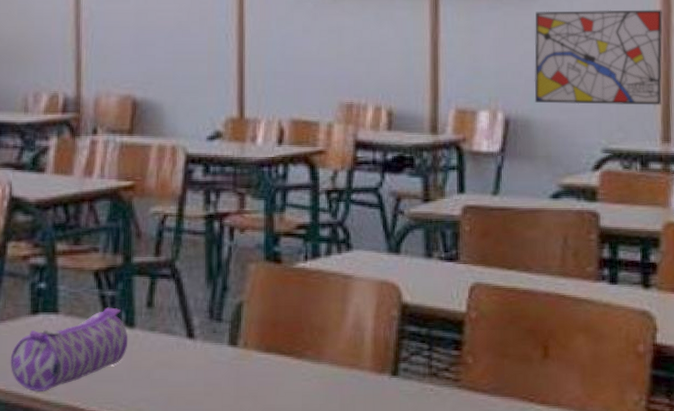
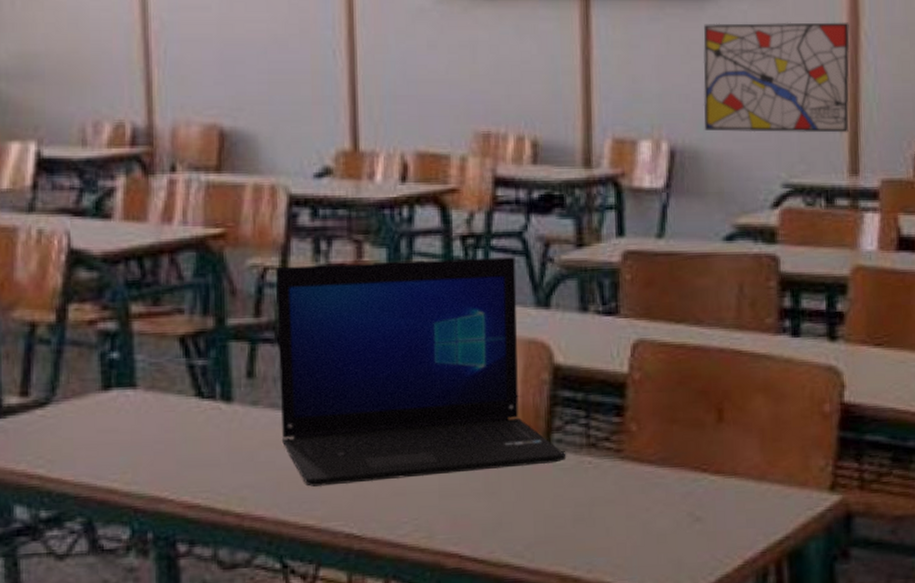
pencil case: present [10,307,128,392] -> none [78,379,225,482]
laptop: none [173,209,411,402] -> present [276,257,567,487]

